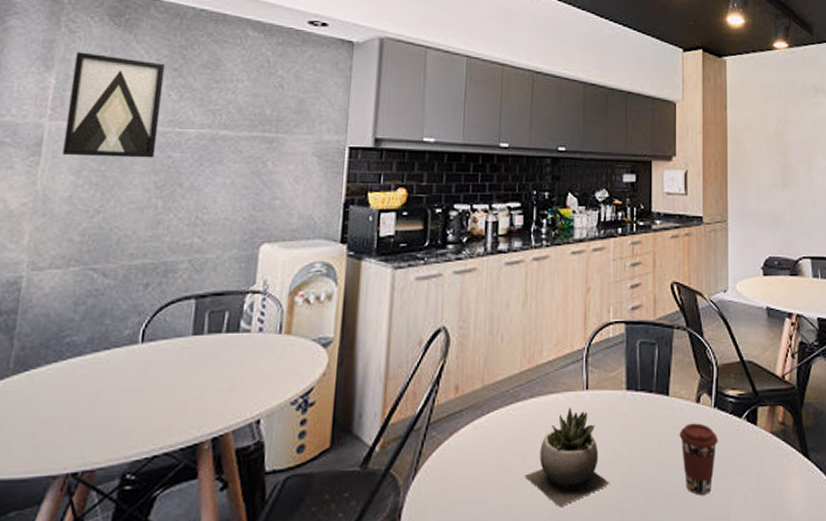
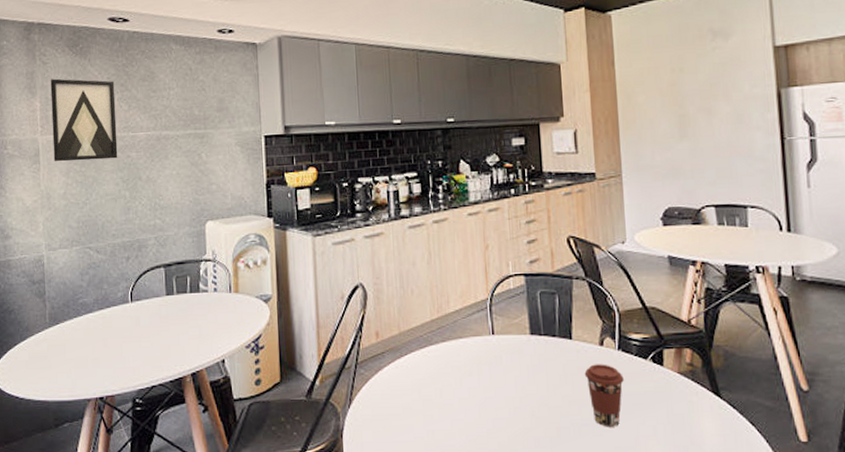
succulent plant: present [524,407,611,508] -> none [443,349,522,434]

